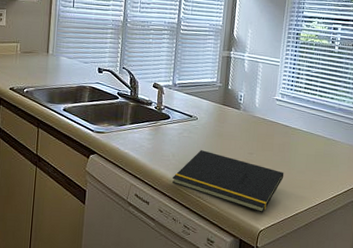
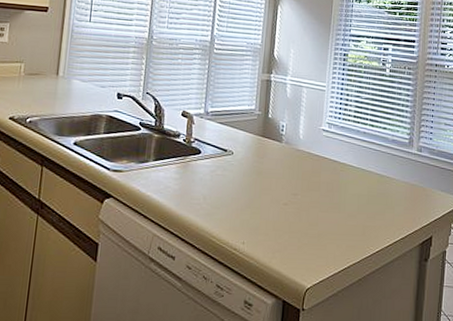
notepad: present [172,150,284,213] -> none [202,191,333,267]

